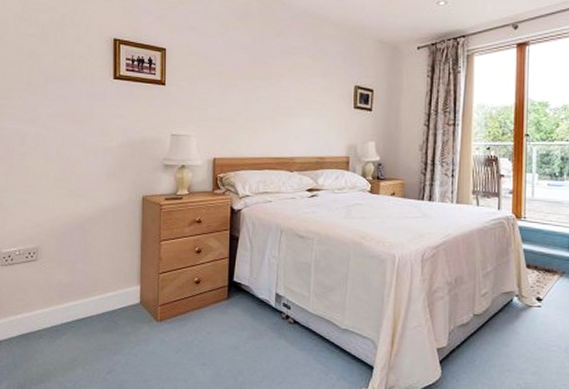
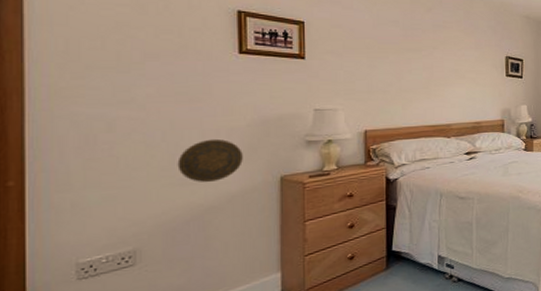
decorative plate: none [67,156,114,196] -> present [177,138,243,183]

